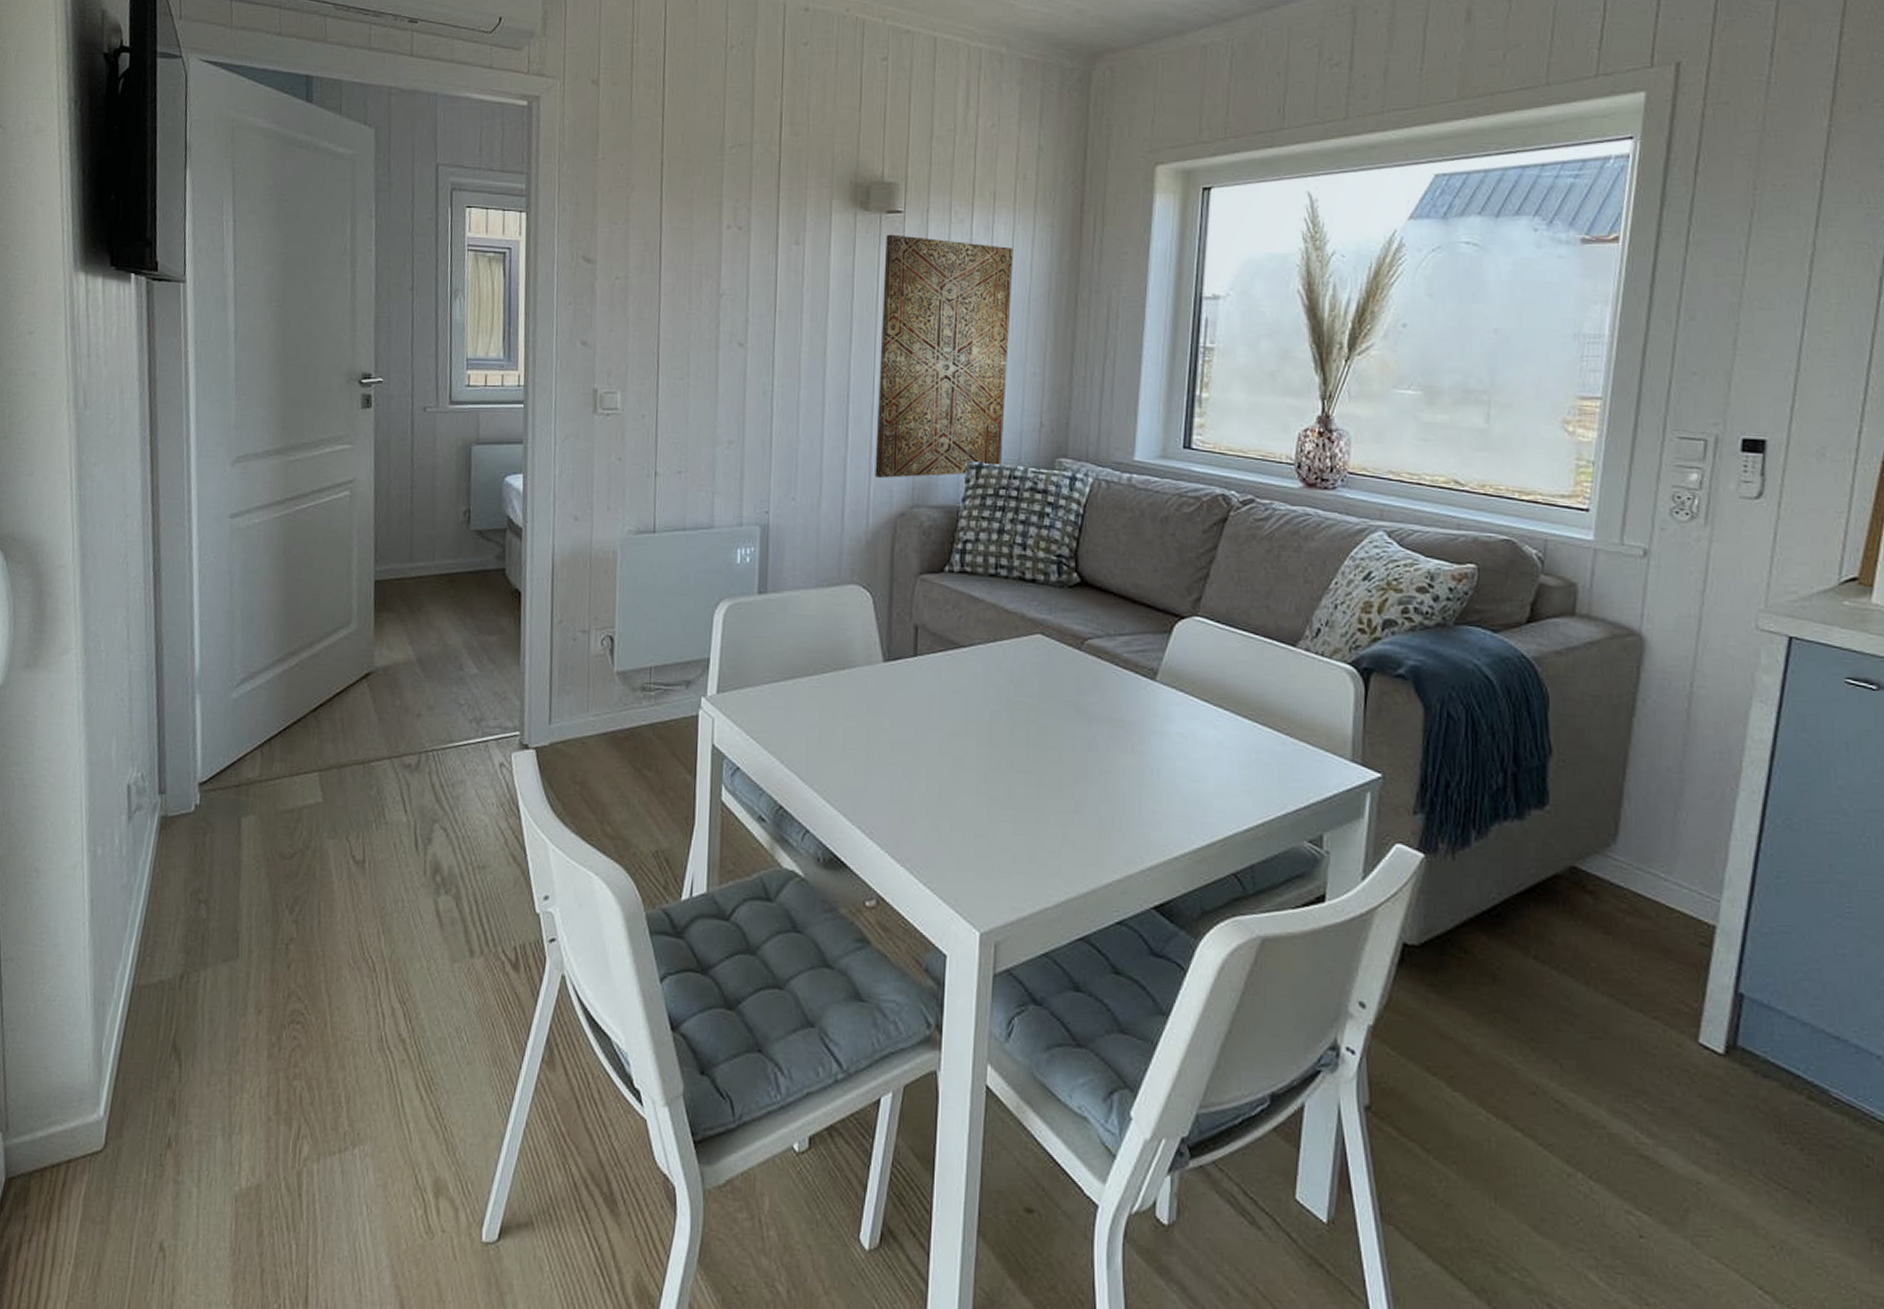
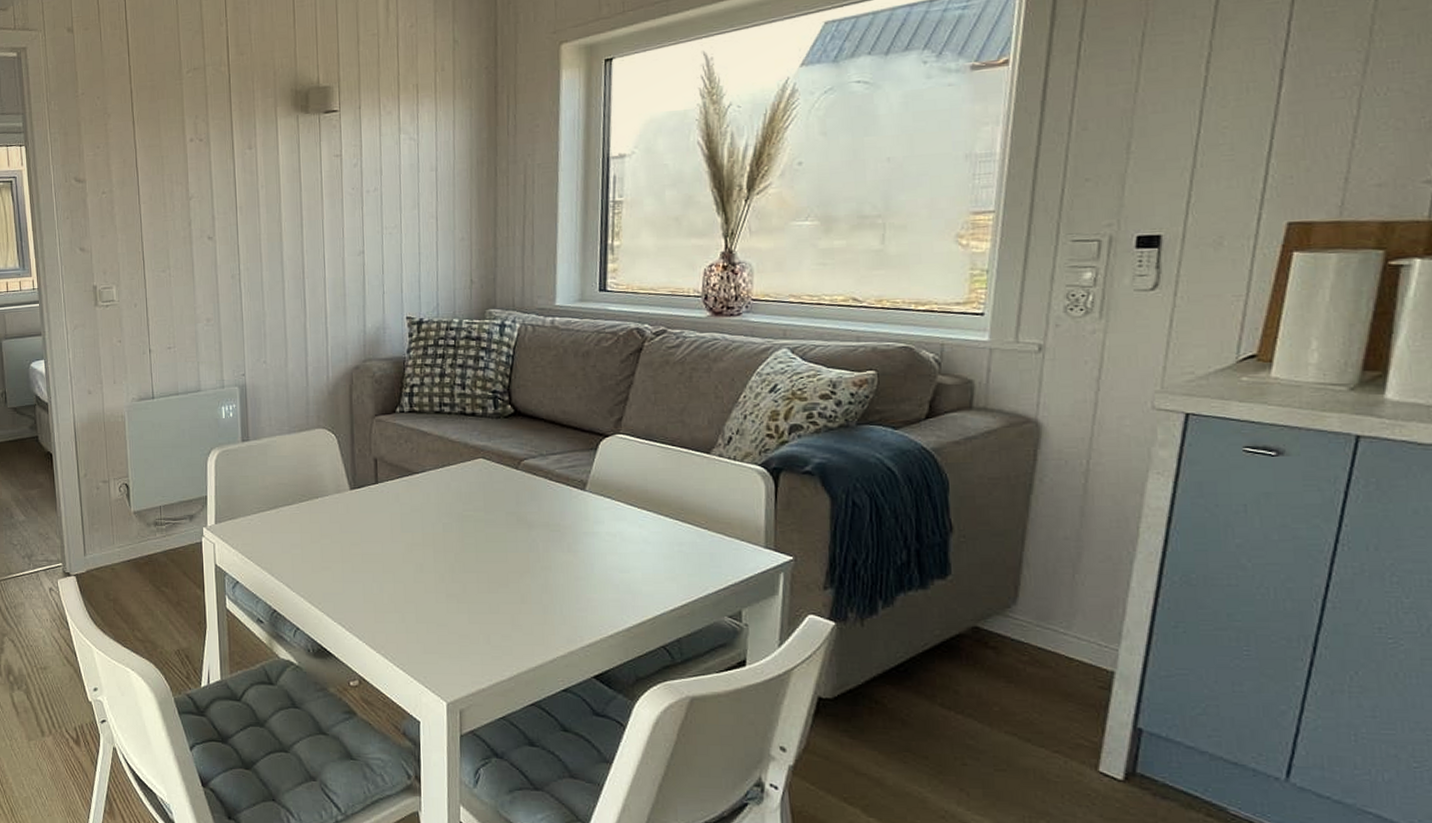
wall art: present [875,234,1014,478] -> none [325,131,439,339]

